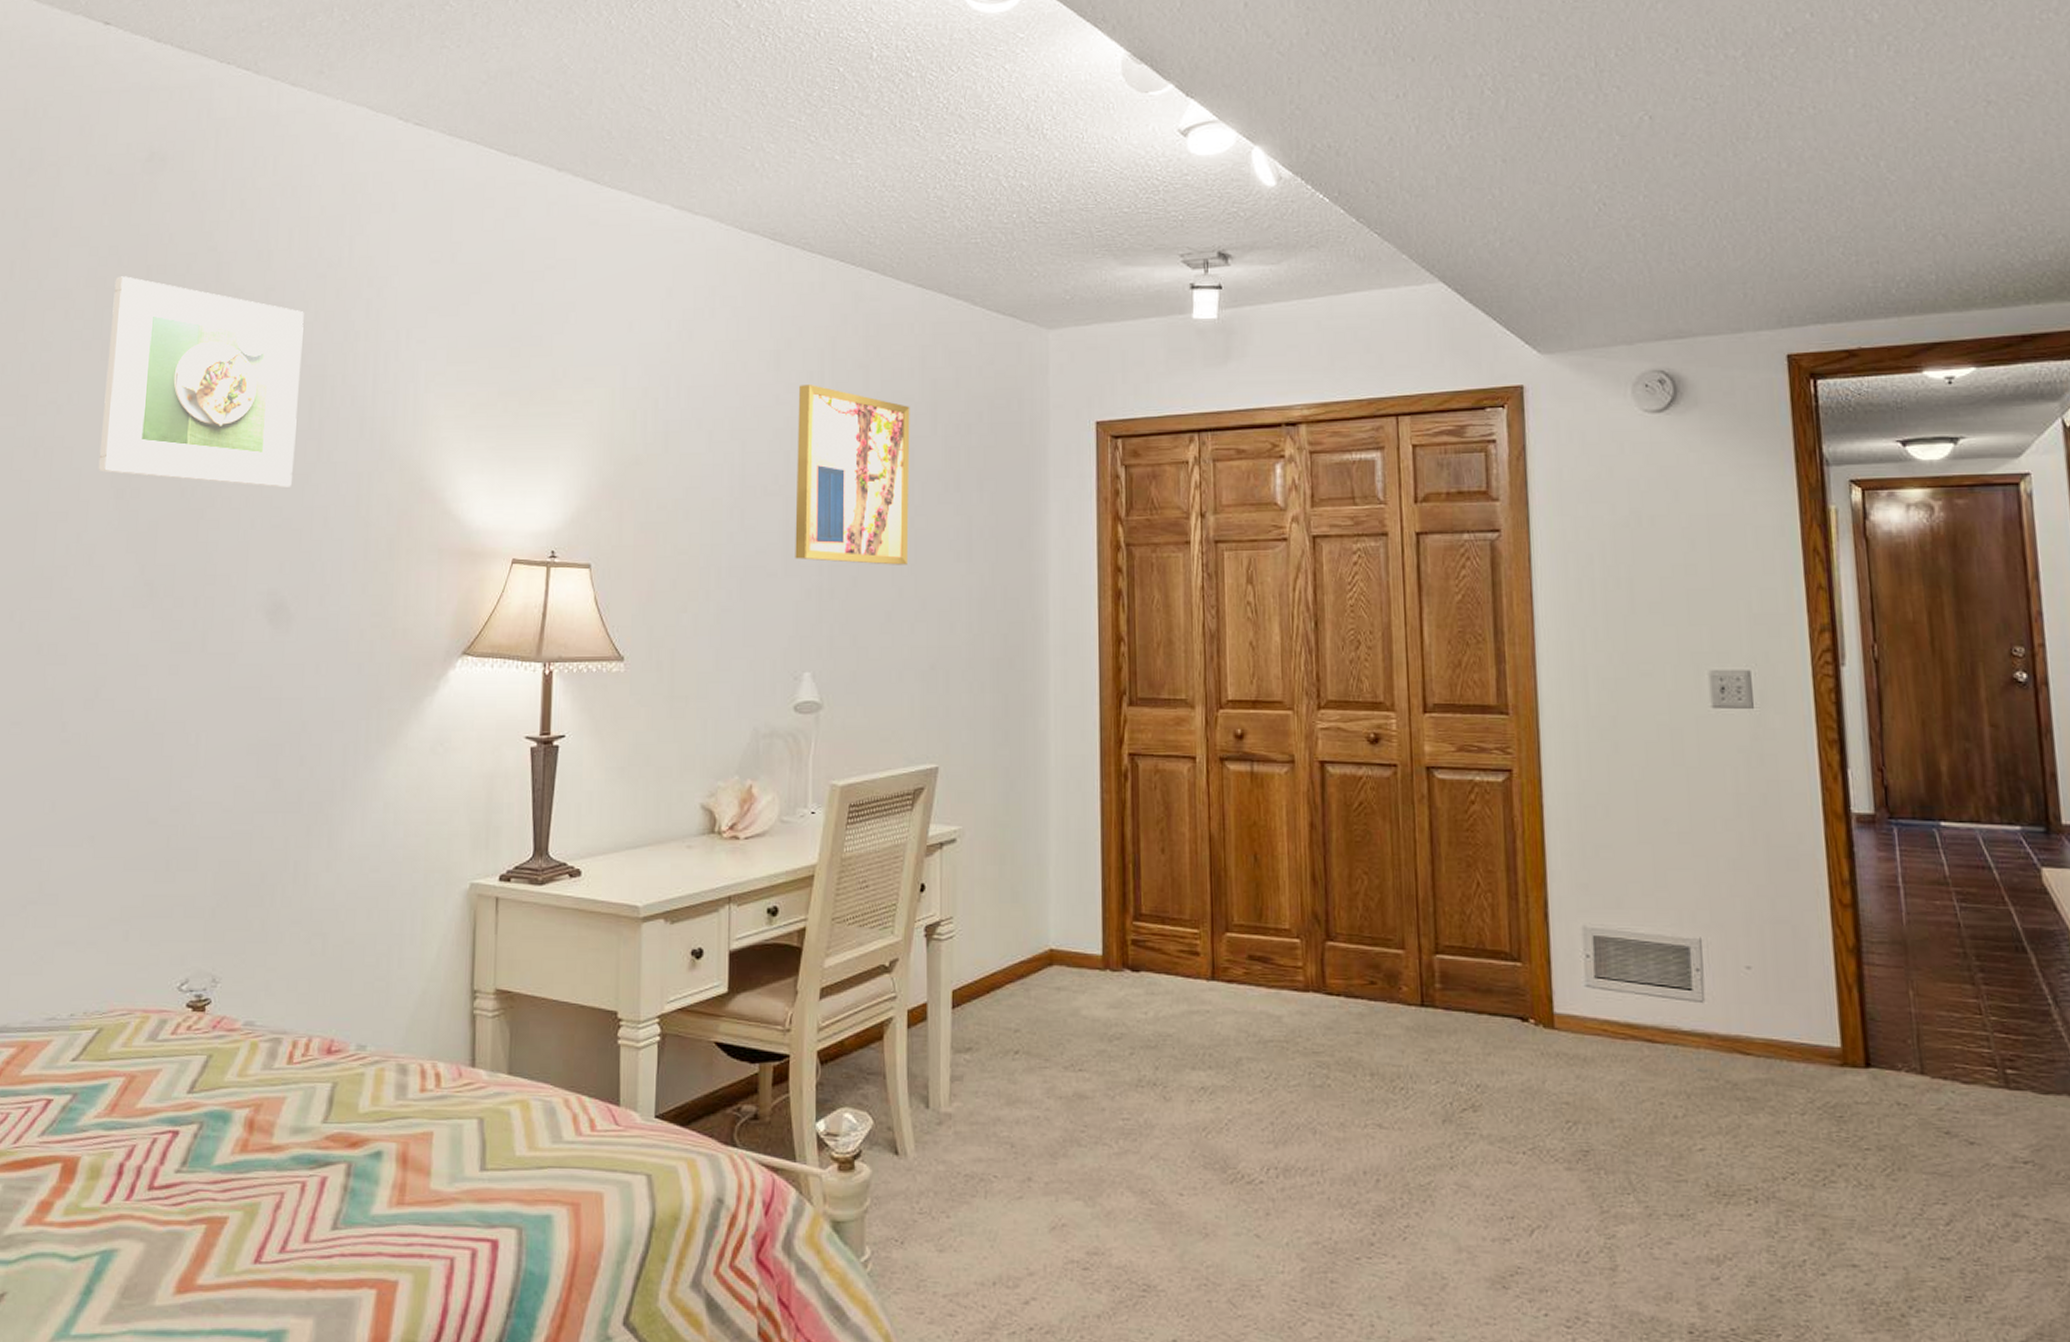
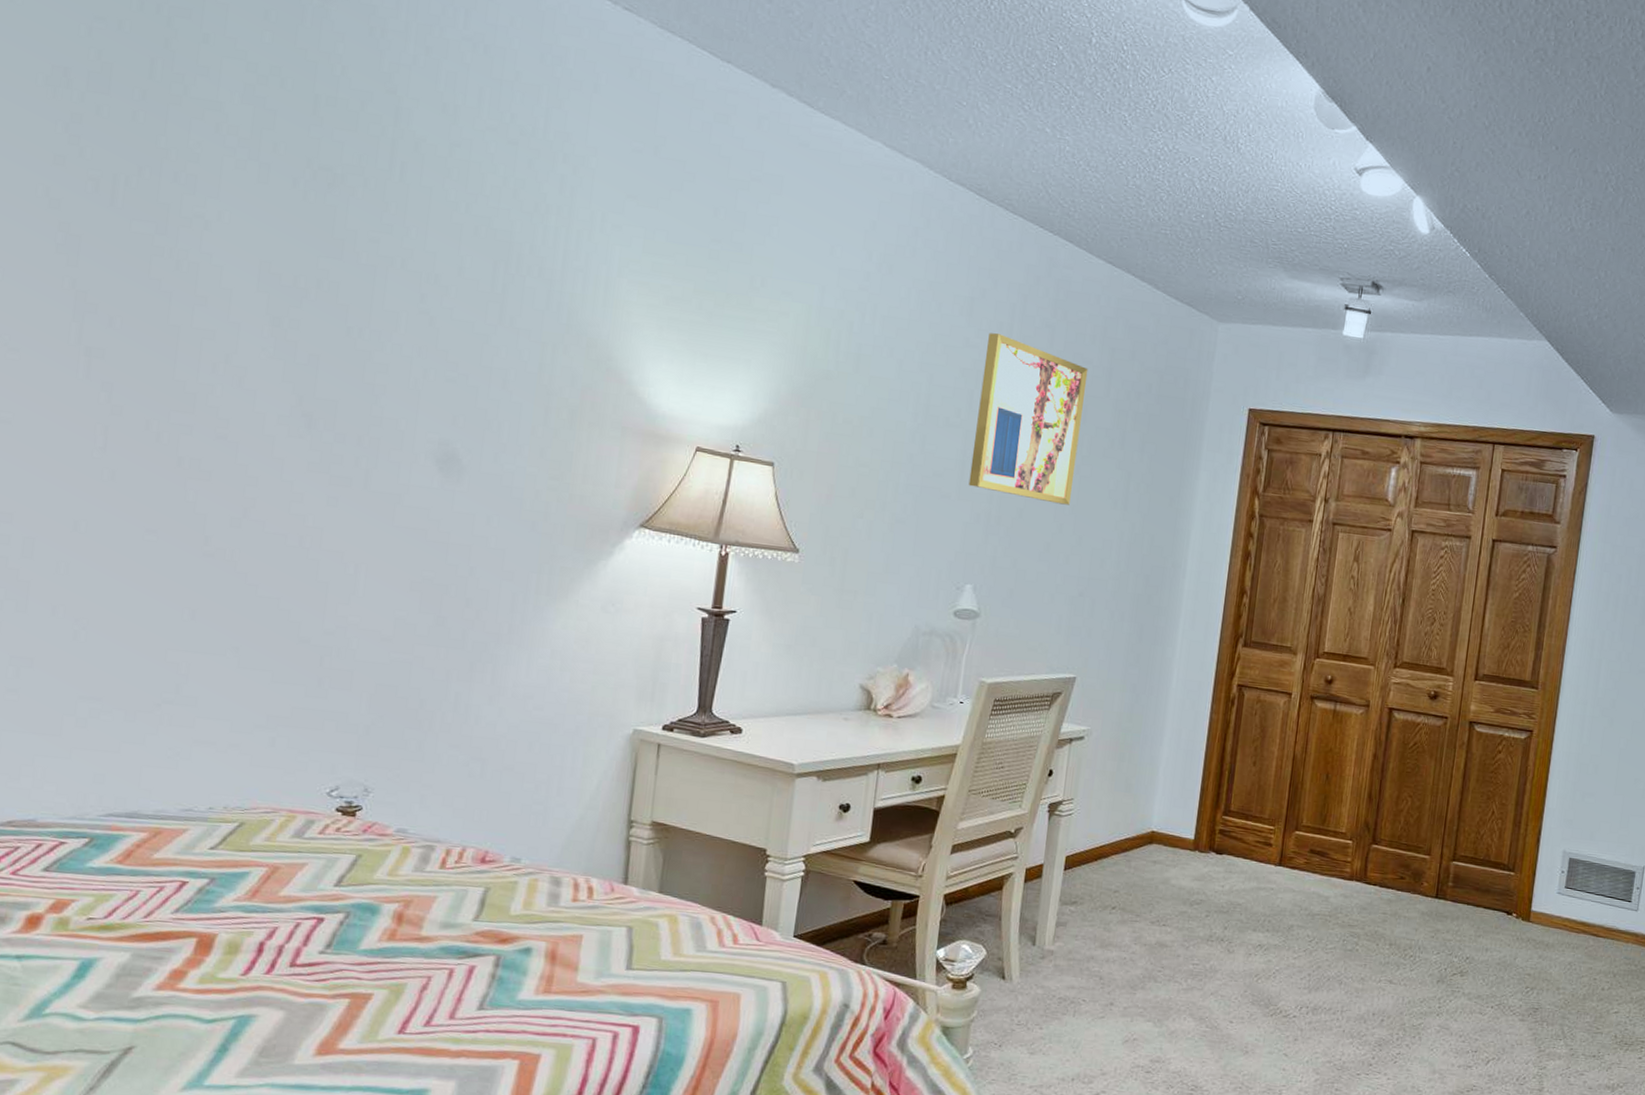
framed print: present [98,276,304,488] -> none [251,99,492,345]

